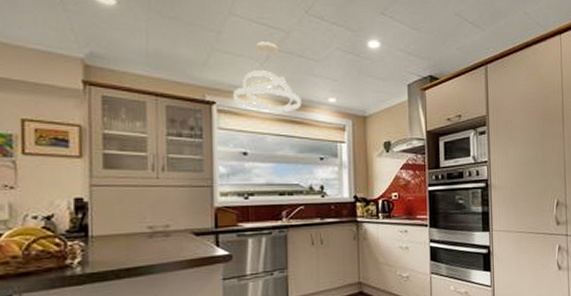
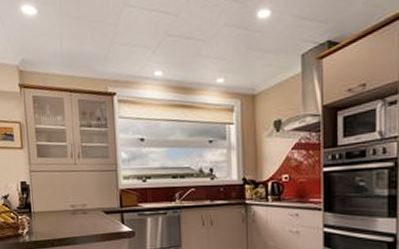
pendant light: present [234,41,302,112] -> none [131,28,191,98]

